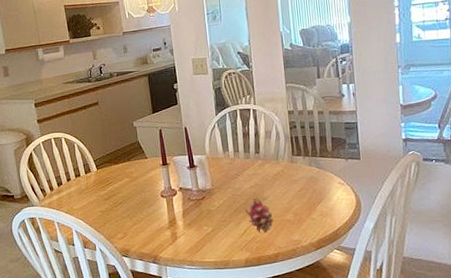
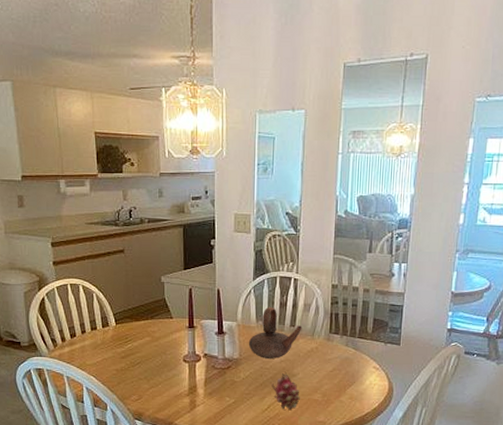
teapot: none [218,138,267,186] -> present [248,307,302,359]

